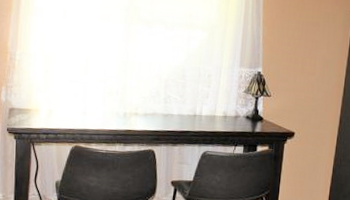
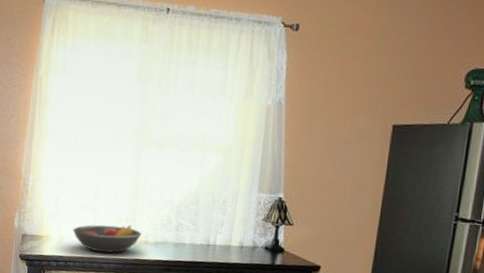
fruit bowl: none [63,97,131,125] -> present [73,225,142,253]

